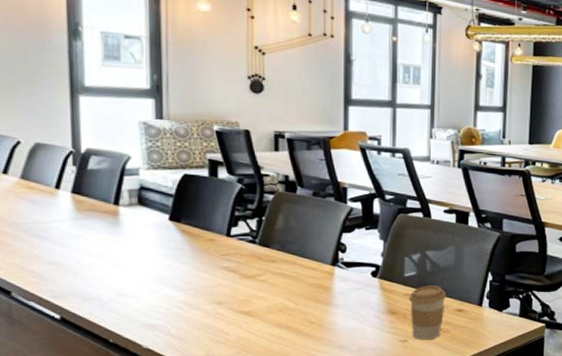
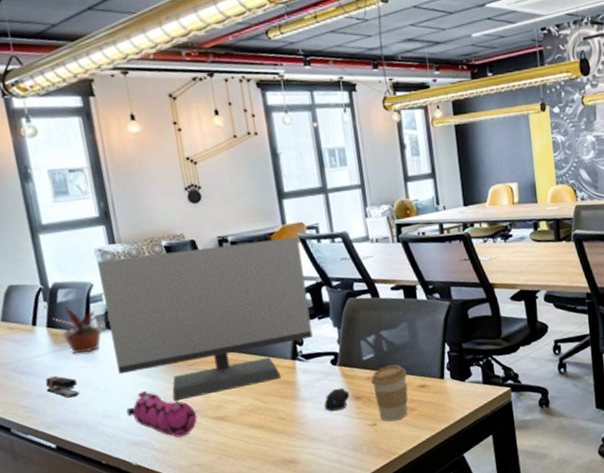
stapler: none [59,245,96,269] -> present [45,376,80,398]
potted plant: none [78,175,136,226] -> present [53,307,104,354]
computer monitor: none [140,134,358,289] -> present [98,236,313,402]
pencil case: none [145,273,222,326] -> present [126,390,198,437]
computer mouse: none [358,300,385,322] -> present [324,388,350,411]

